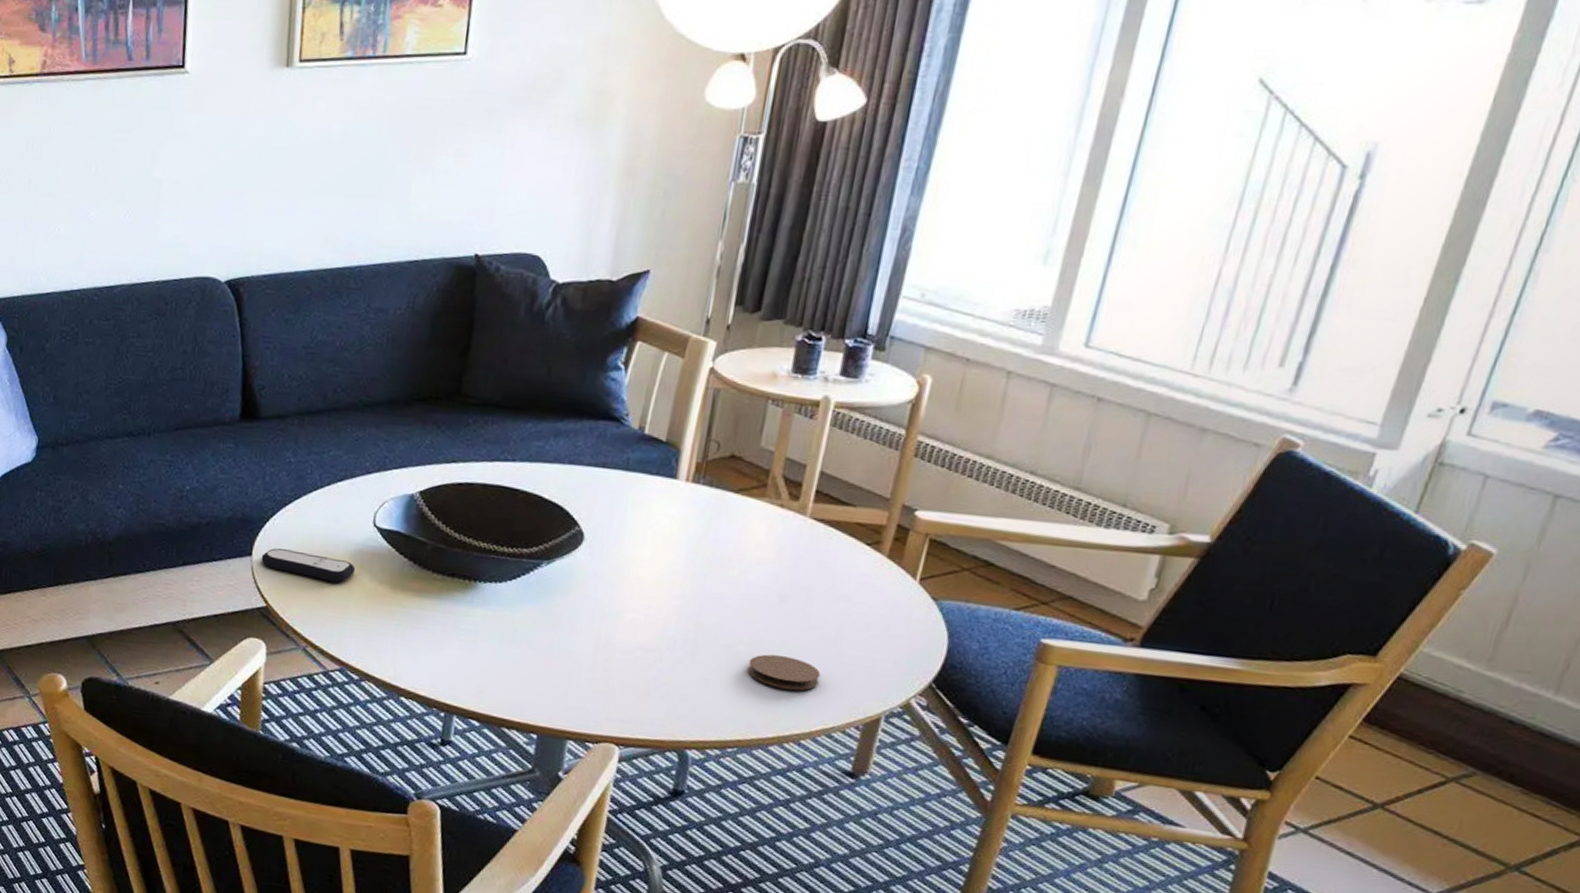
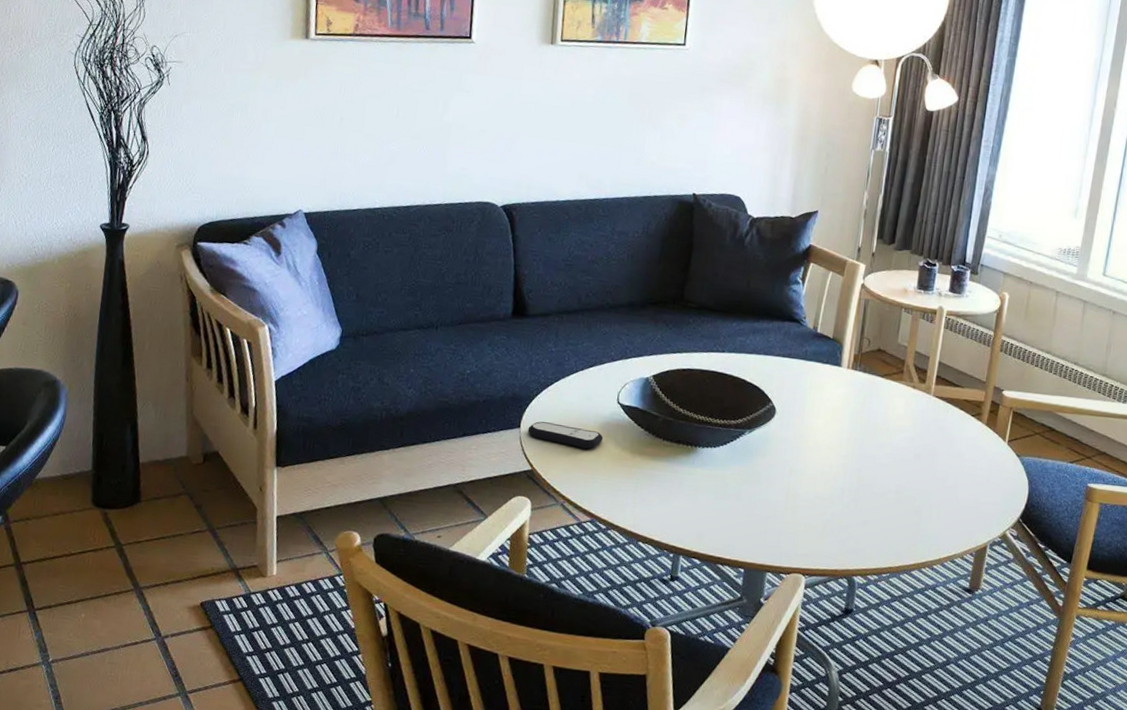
coaster: present [747,654,820,691] -> none [894,500,945,527]

